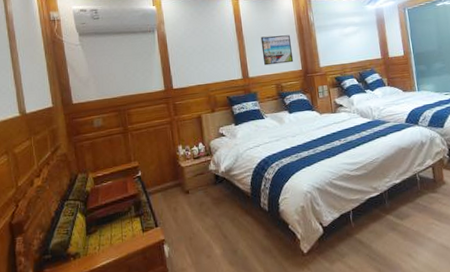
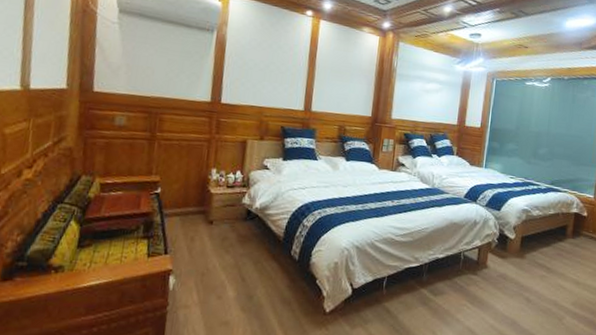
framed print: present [260,35,294,66] -> none [331,69,368,106]

